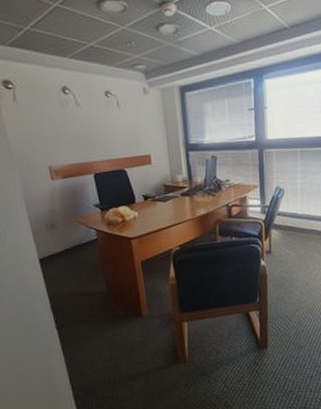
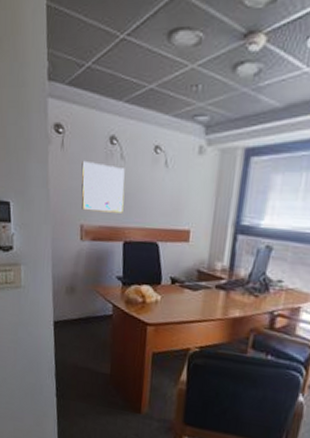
wall art: none [38,110,88,154] -> present [81,160,125,213]

